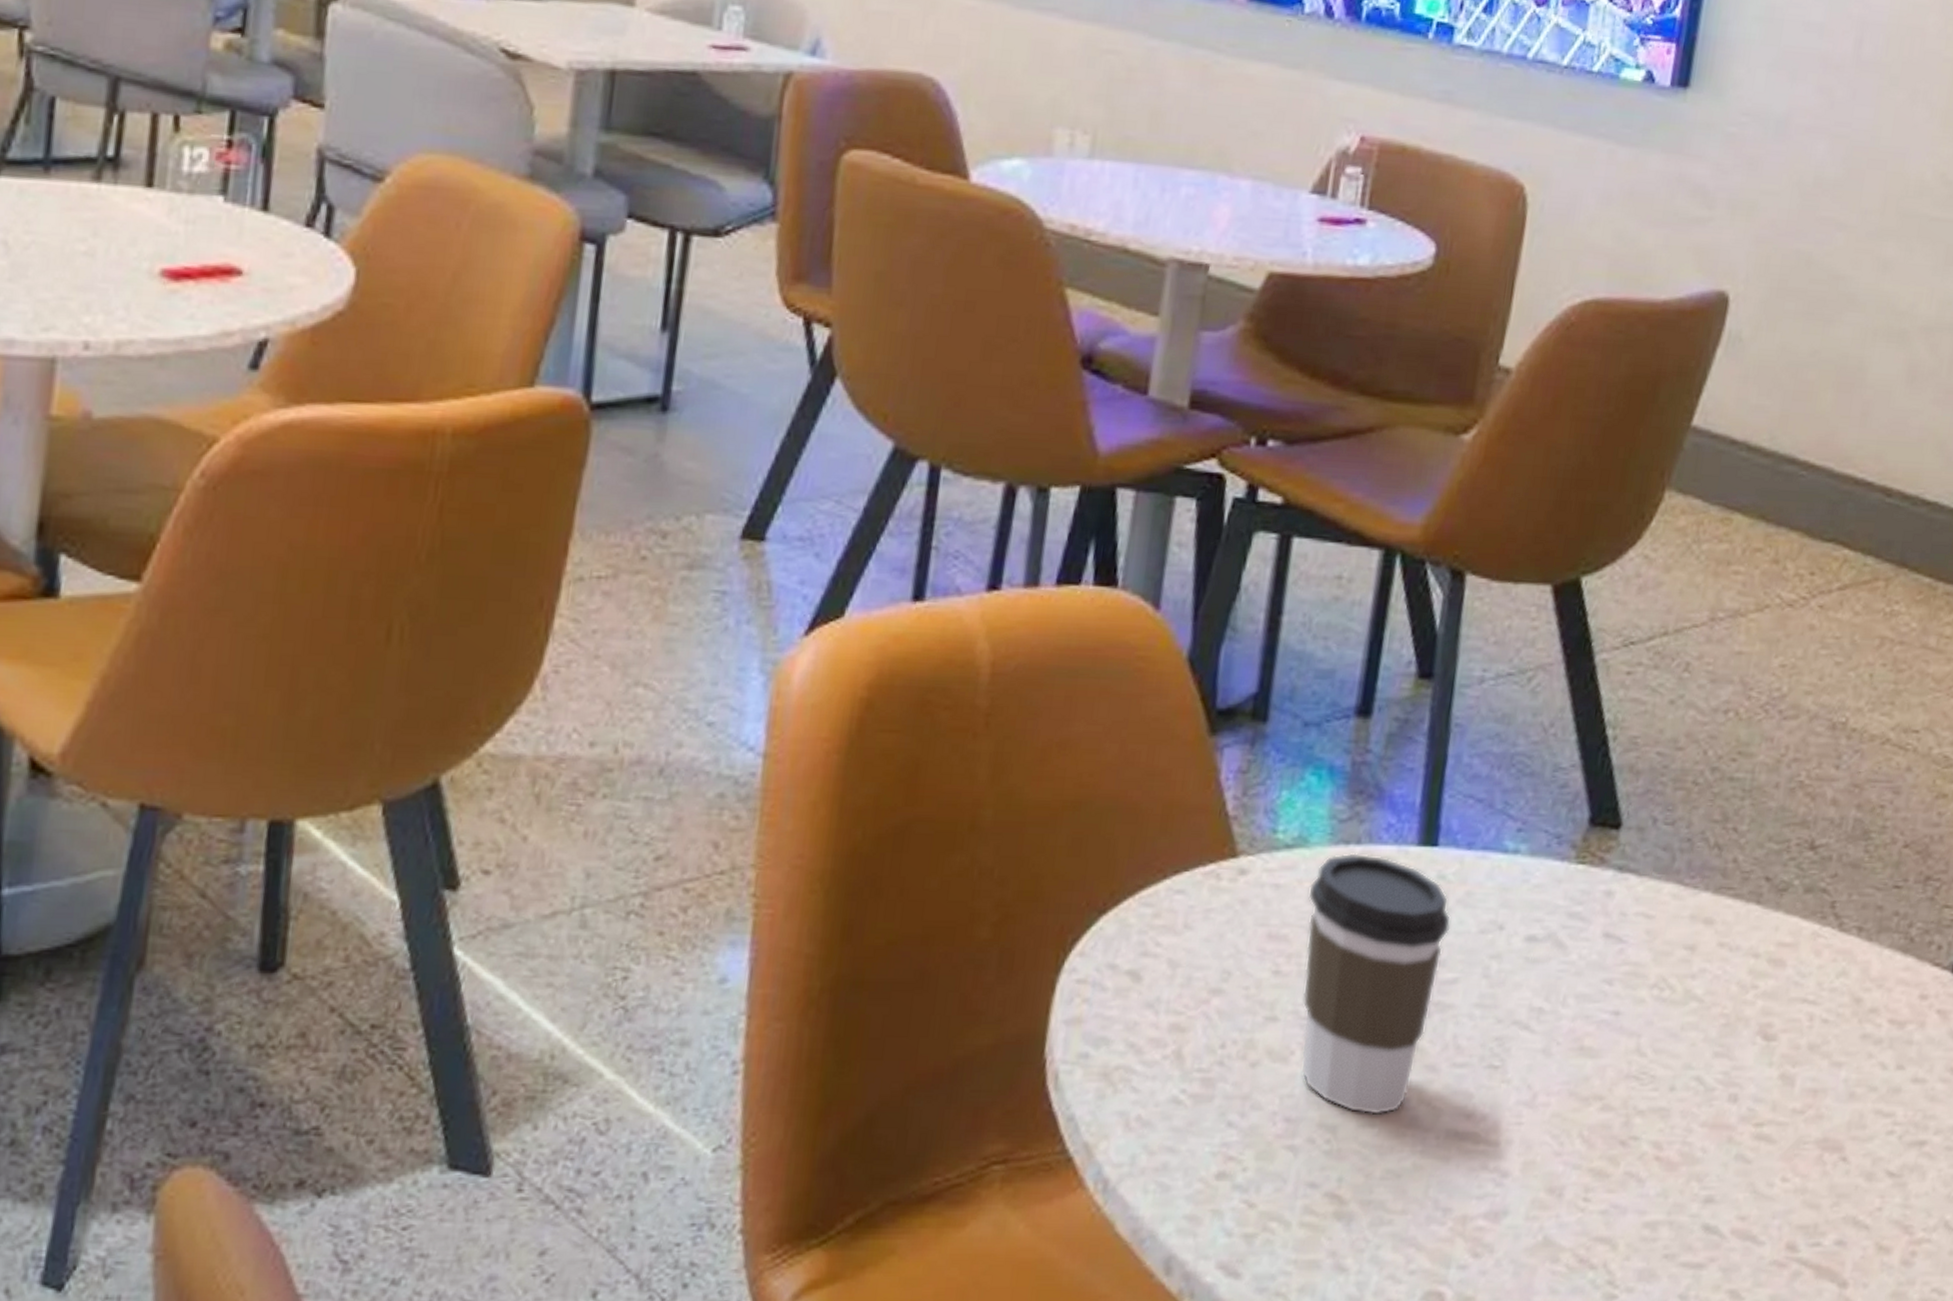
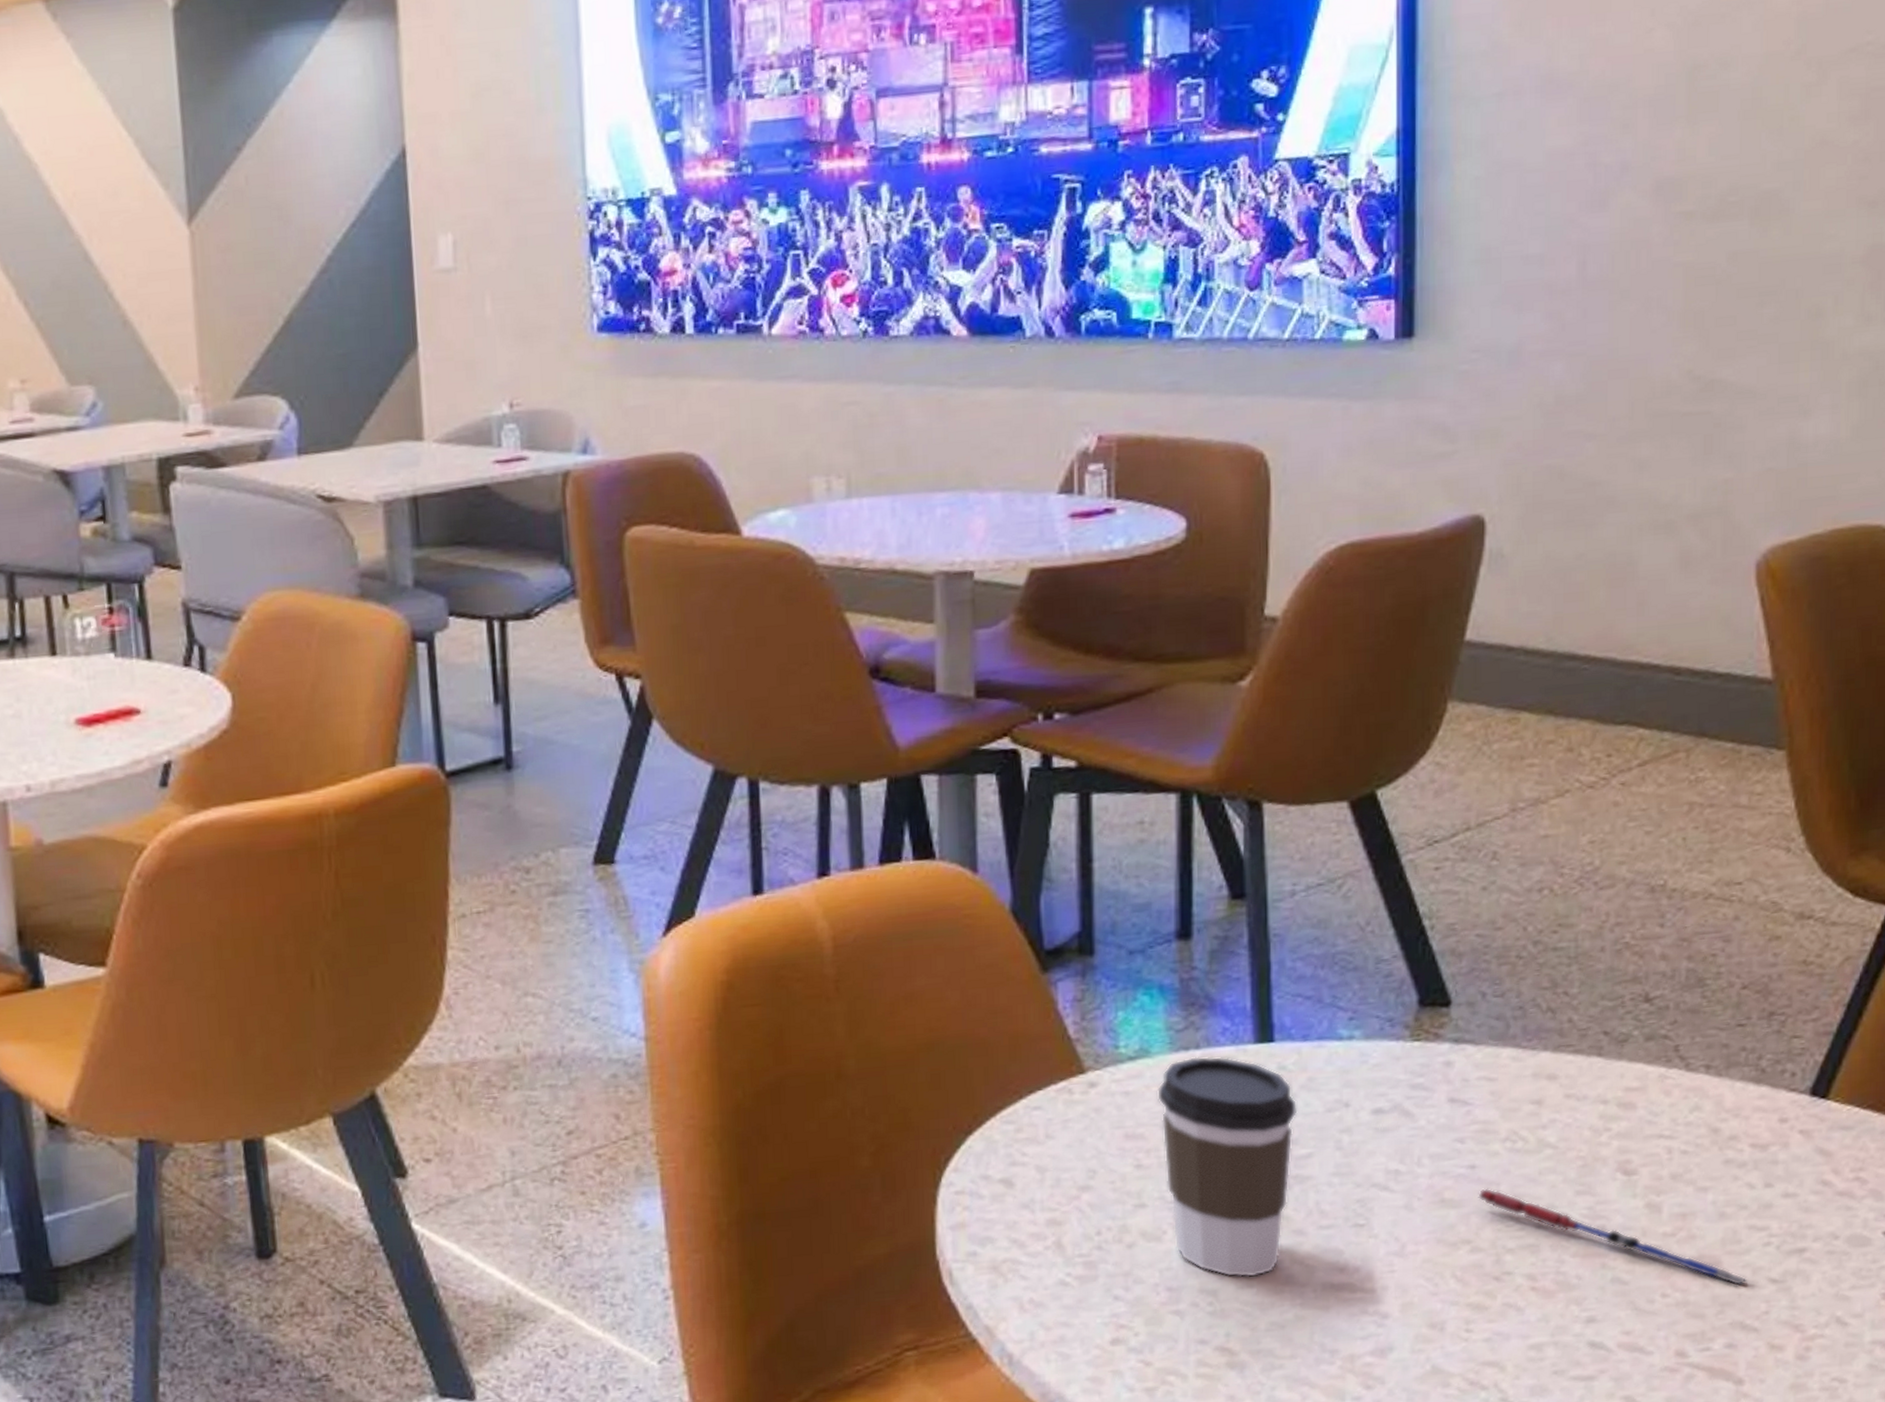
pen: none [1617,1039,1866,1177] -> present [1478,1188,1747,1287]

